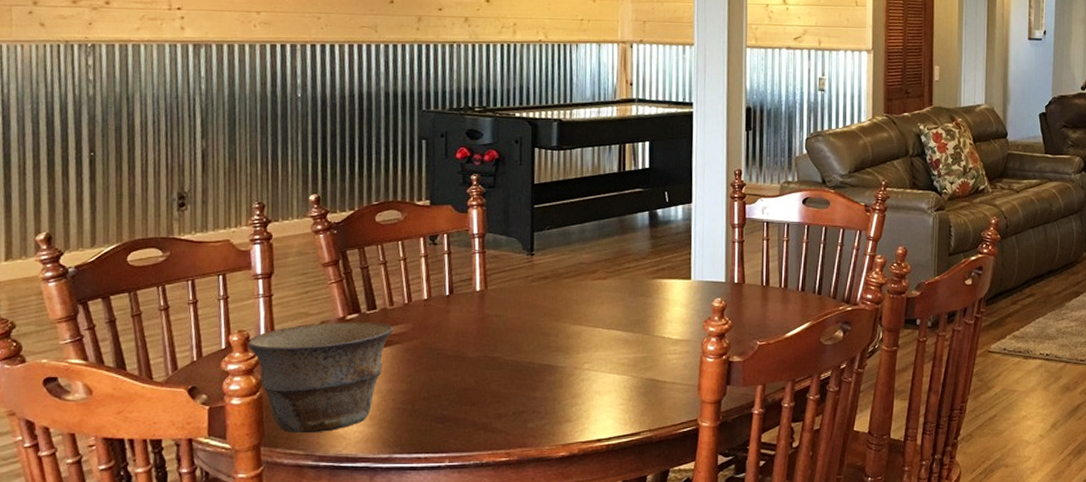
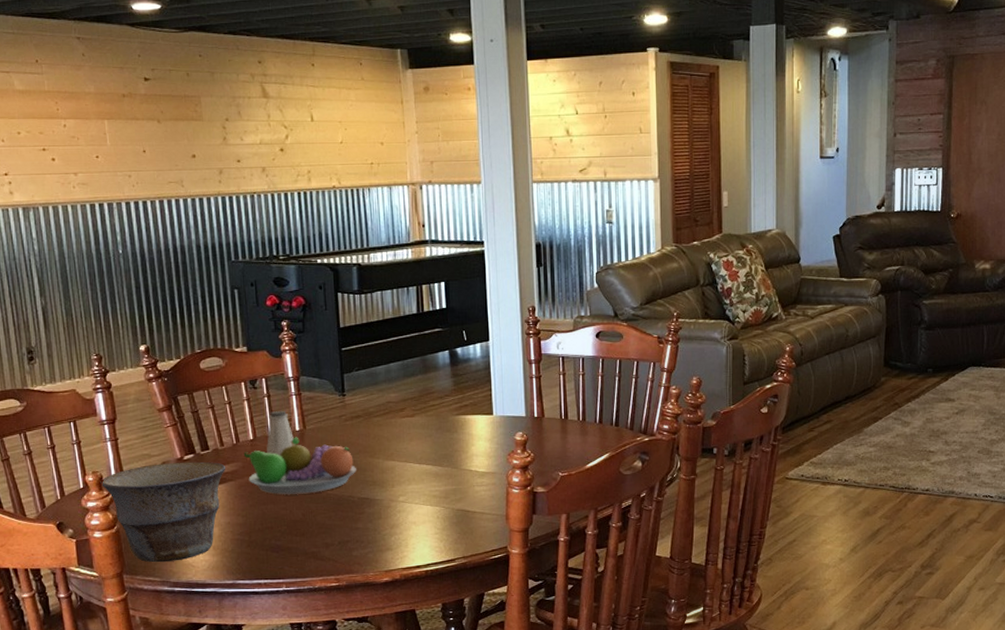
fruit bowl: none [415,297,539,360] -> present [243,437,356,495]
saltshaker: none [440,270,474,318] -> present [266,411,295,456]

